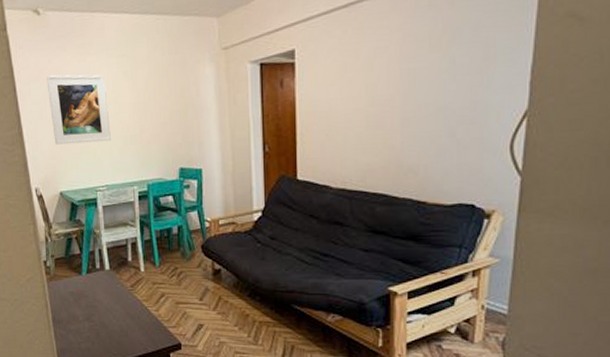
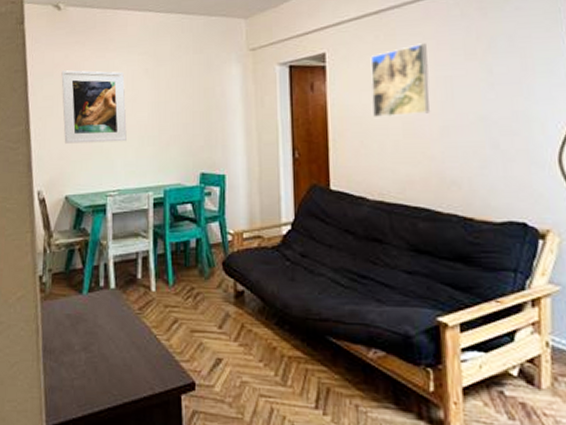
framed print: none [337,36,393,111] -> present [370,43,430,117]

